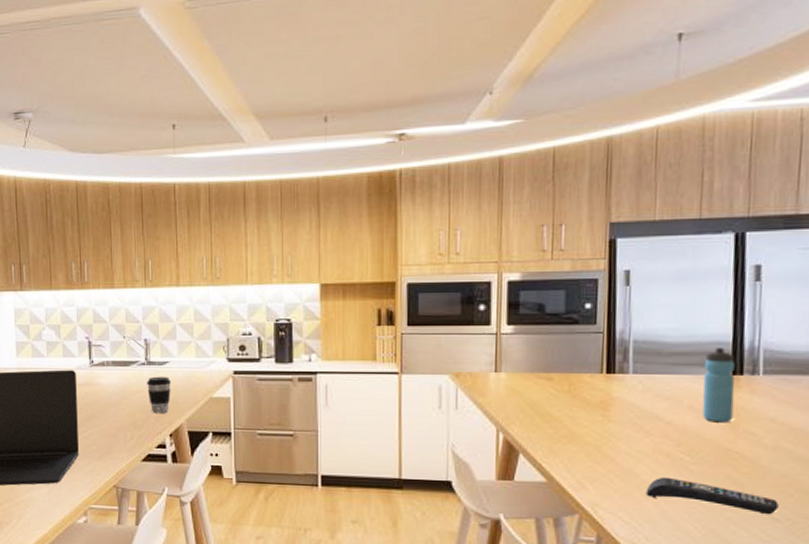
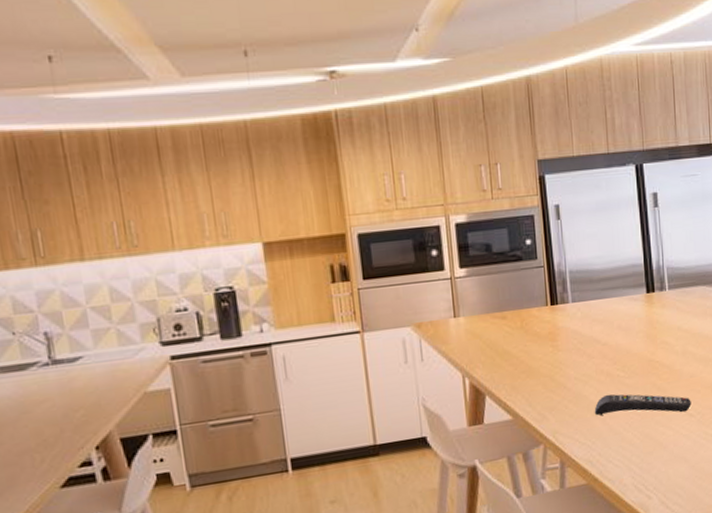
coffee cup: present [147,376,171,414] -> none [54,375,91,425]
water bottle: present [702,347,735,423] -> none [625,269,652,338]

